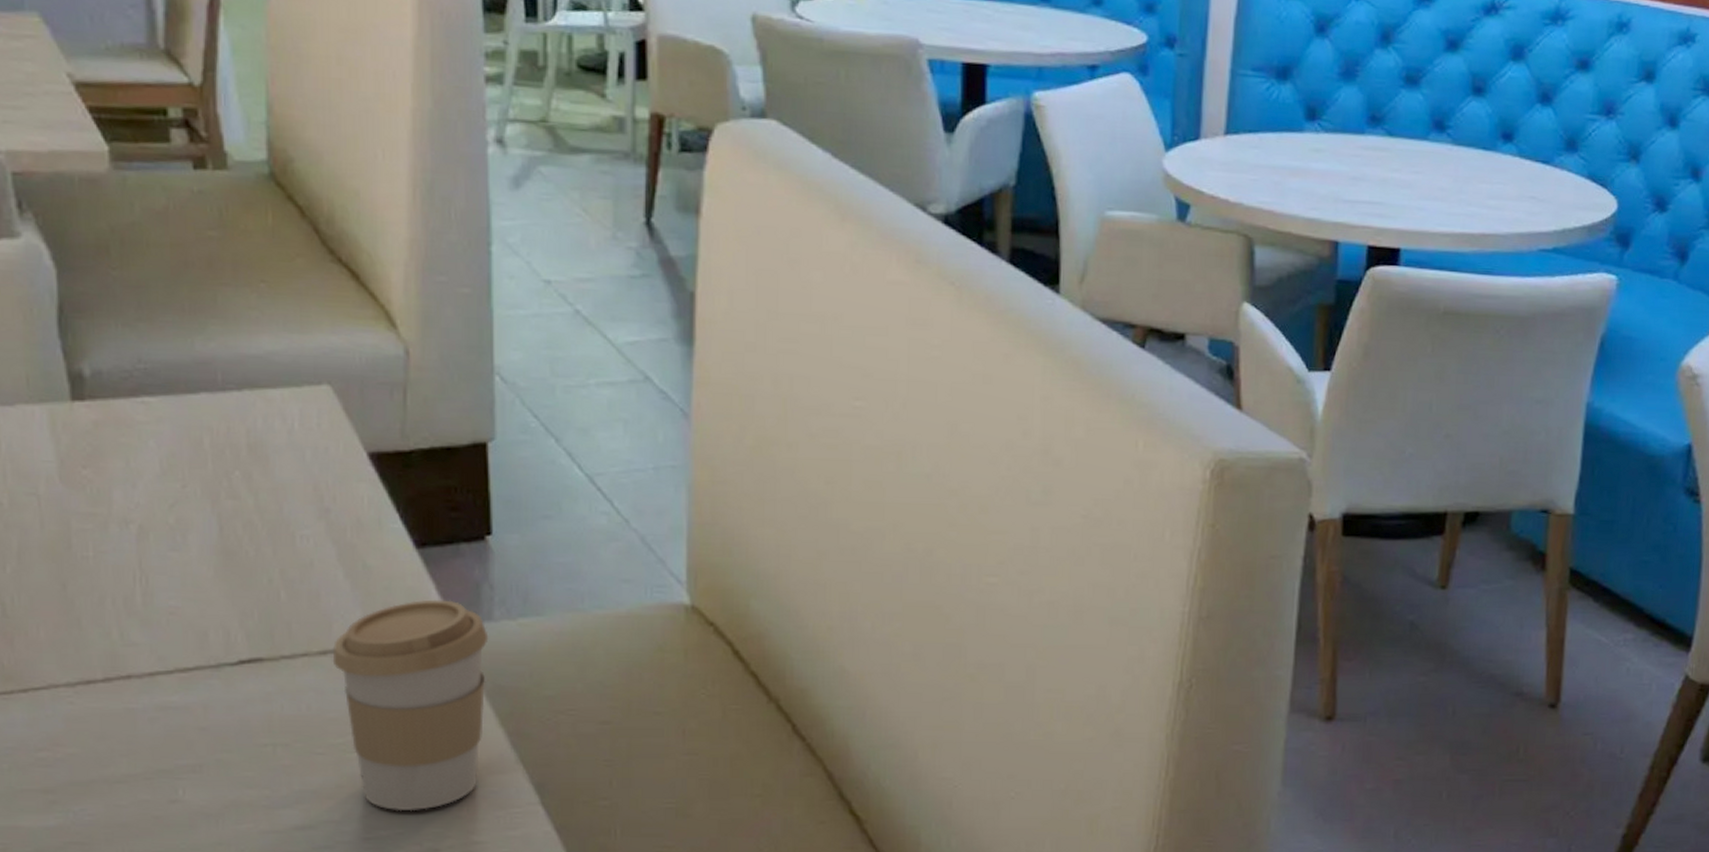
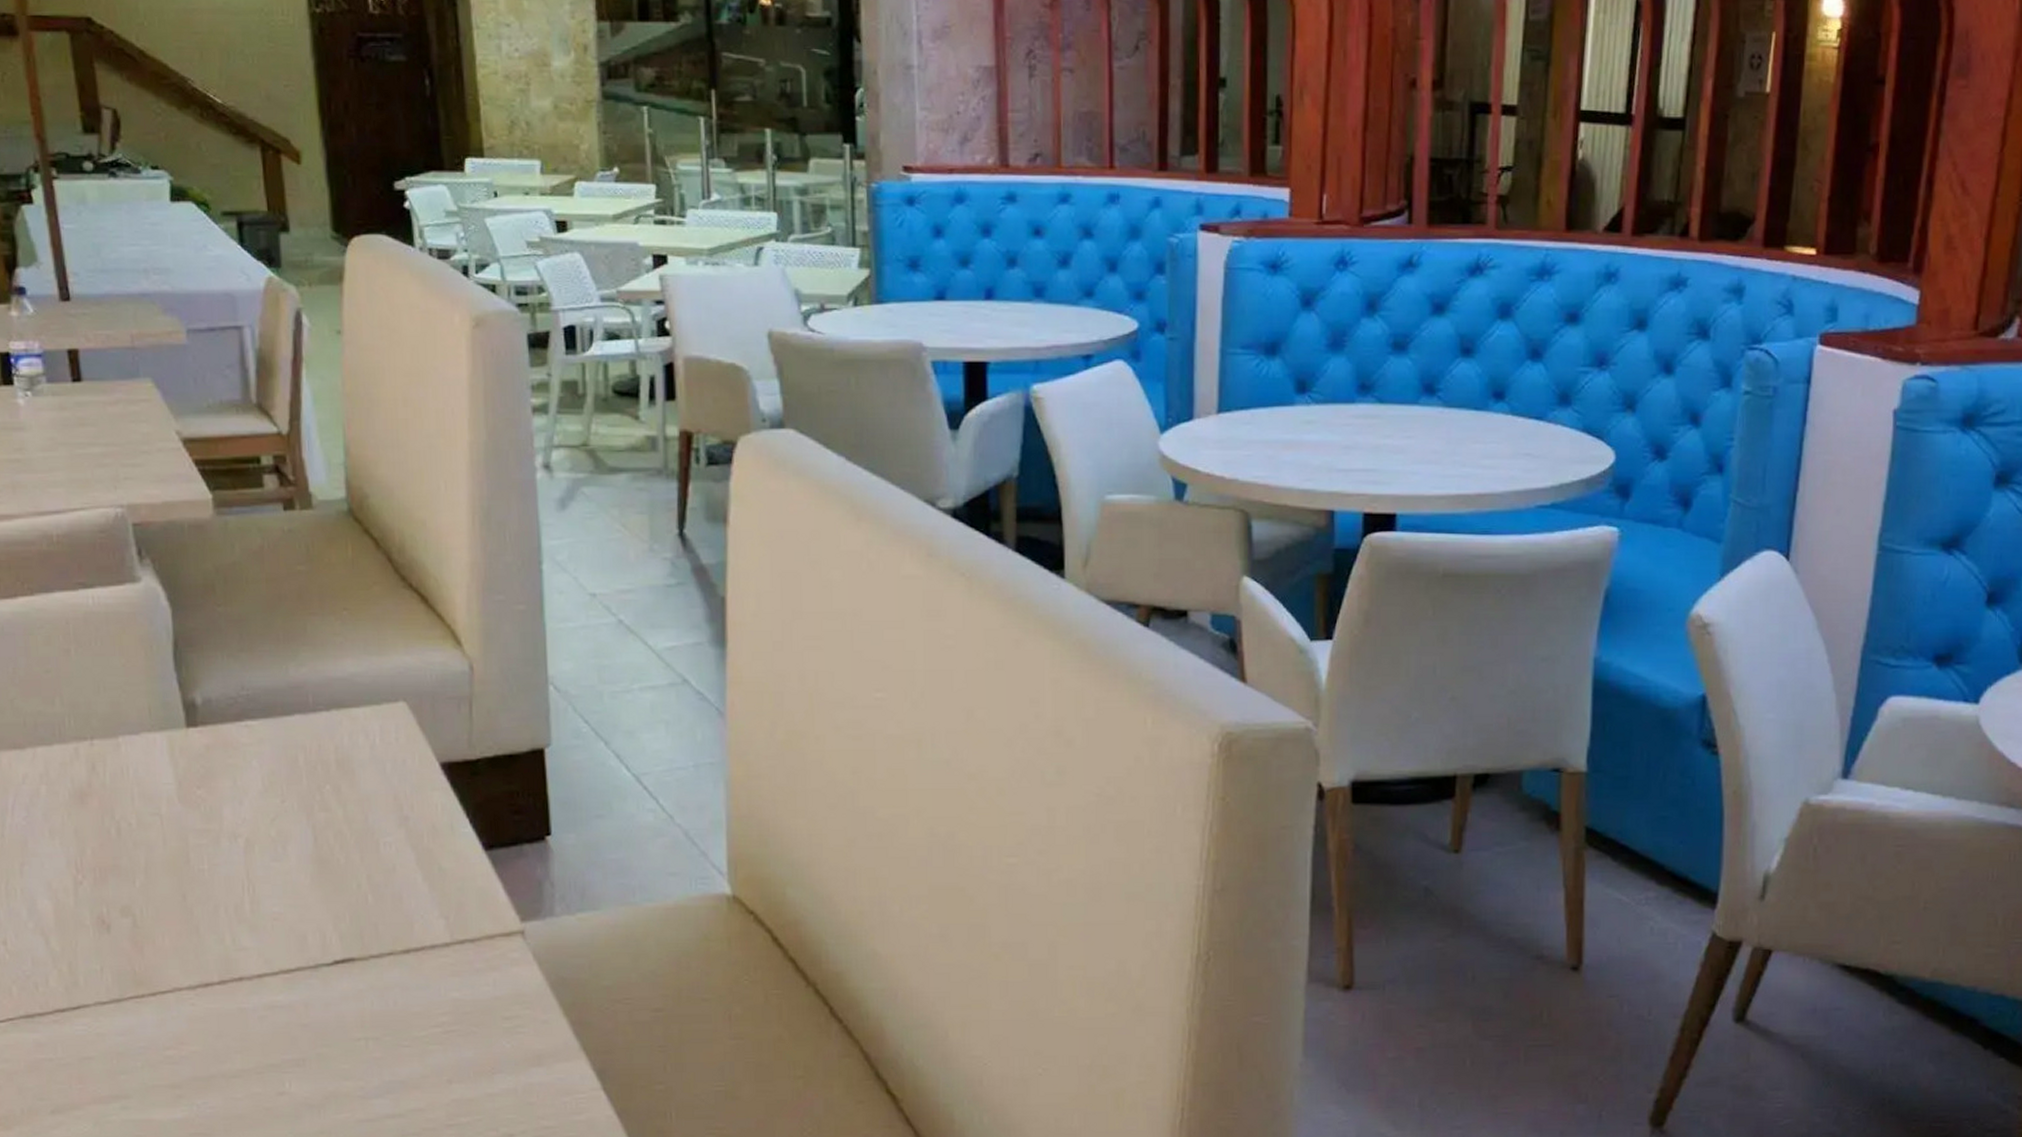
coffee cup: present [332,599,489,812] -> none [414,898,551,1099]

